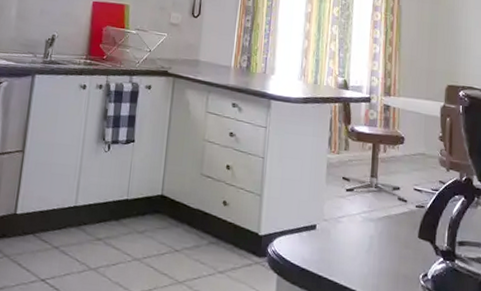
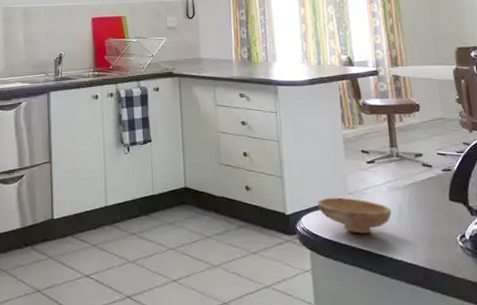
bowl: none [291,222,362,263] -> present [317,197,392,234]

